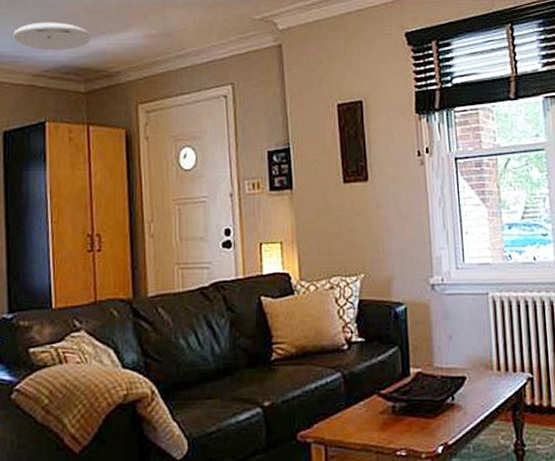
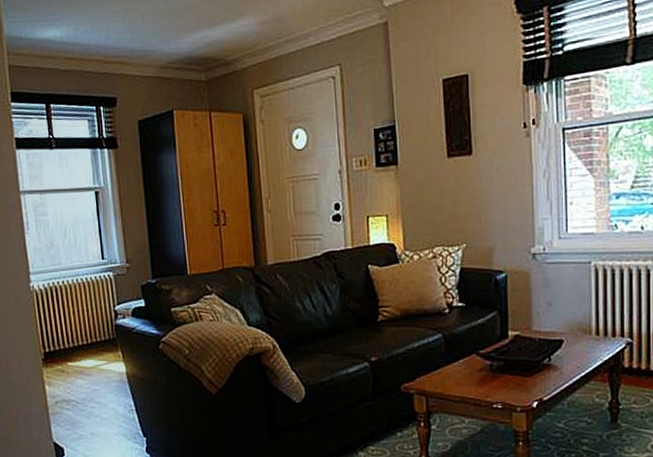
ceiling light: present [13,22,91,51] -> none [141,15,209,44]

